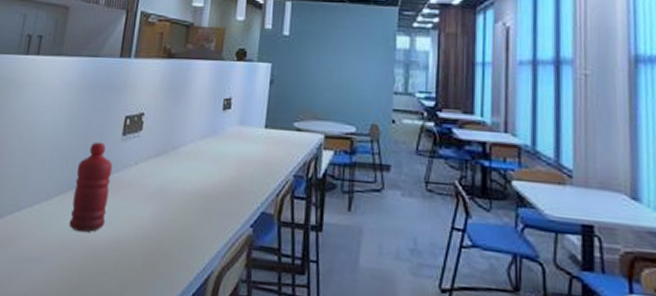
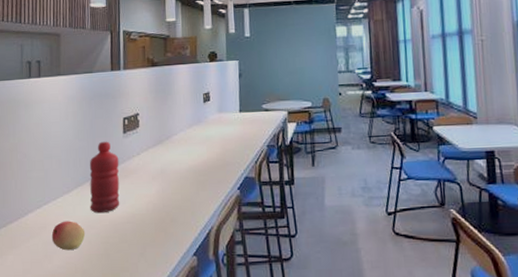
fruit: none [18,234,59,274] -> present [51,221,86,251]

